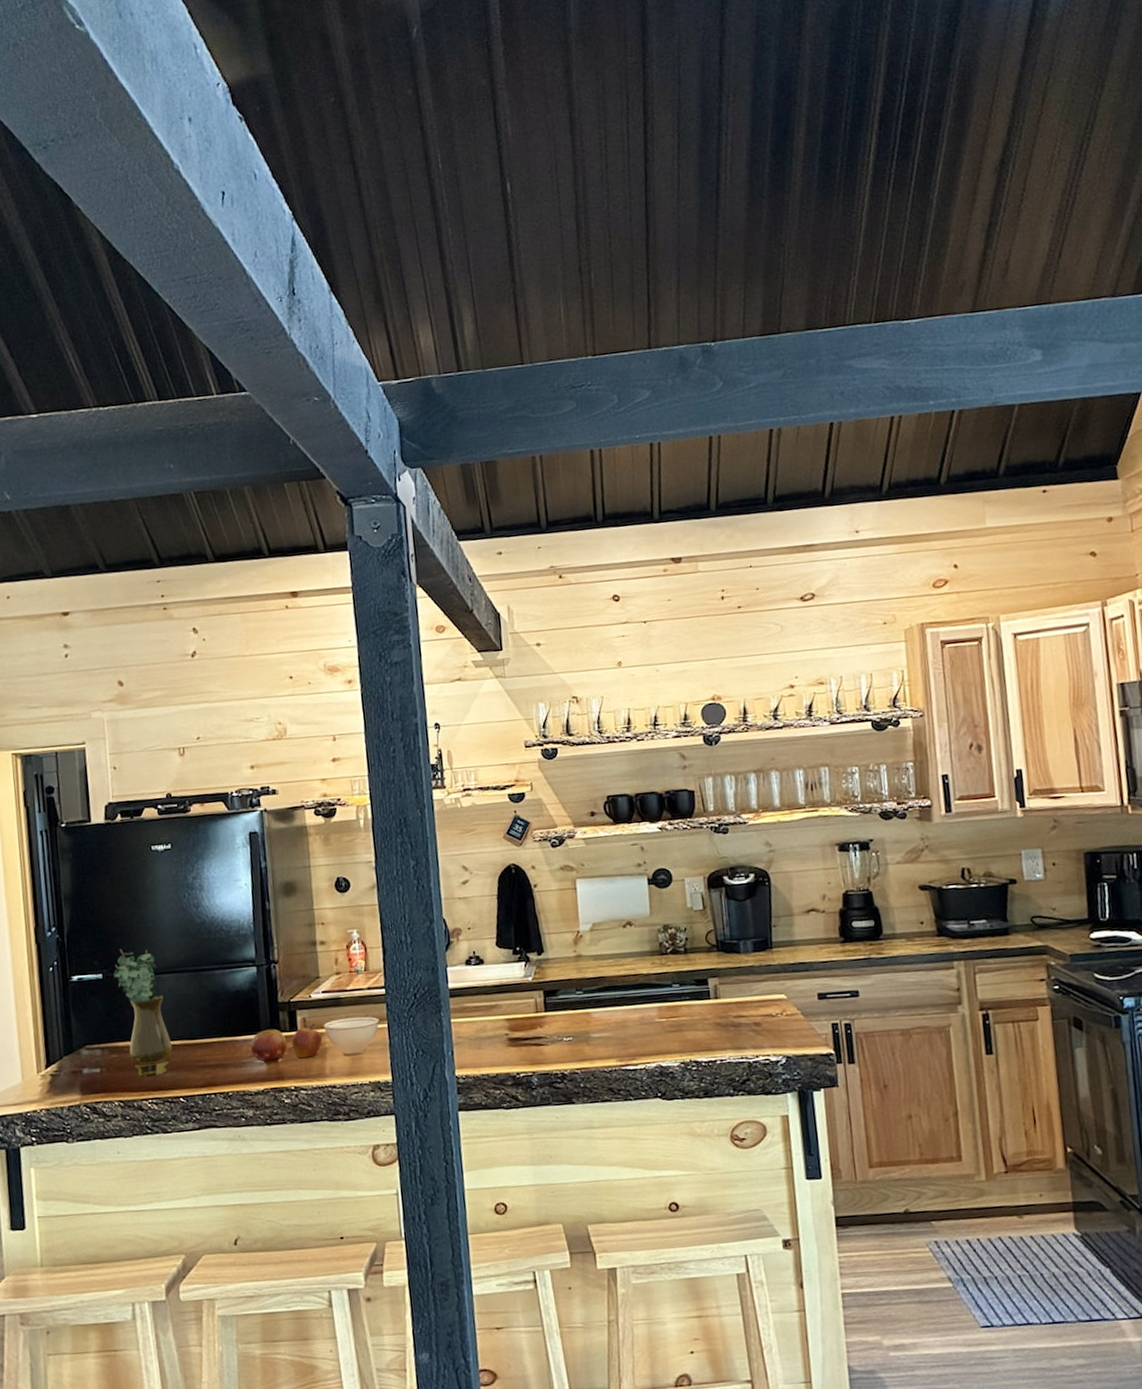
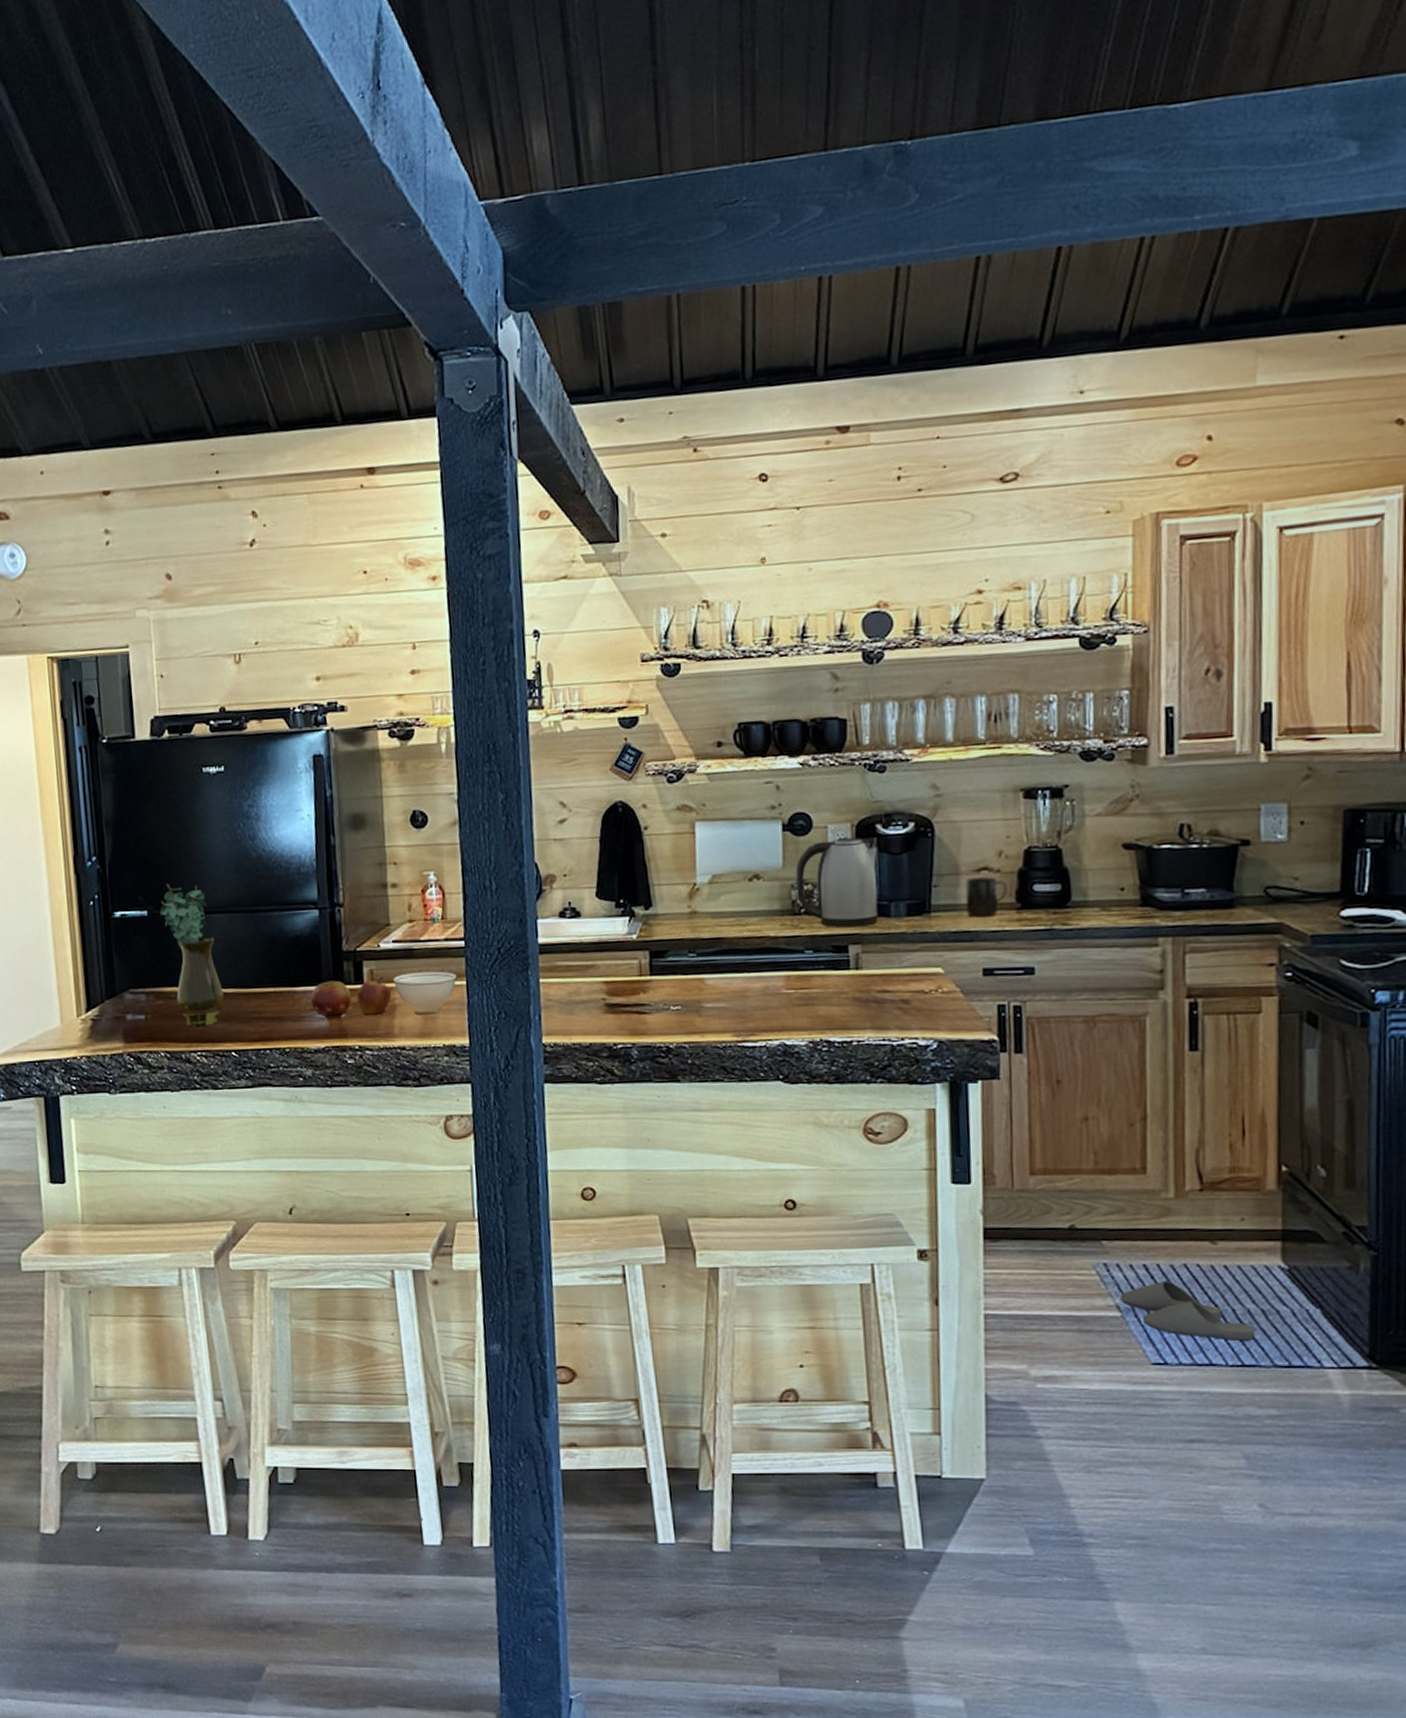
kettle: none [660,887,731,964] -> present [795,836,878,928]
mug: none [798,916,832,951] -> present [965,877,1007,917]
slippers: none [950,1253,1061,1301] -> present [1120,1281,1256,1341]

